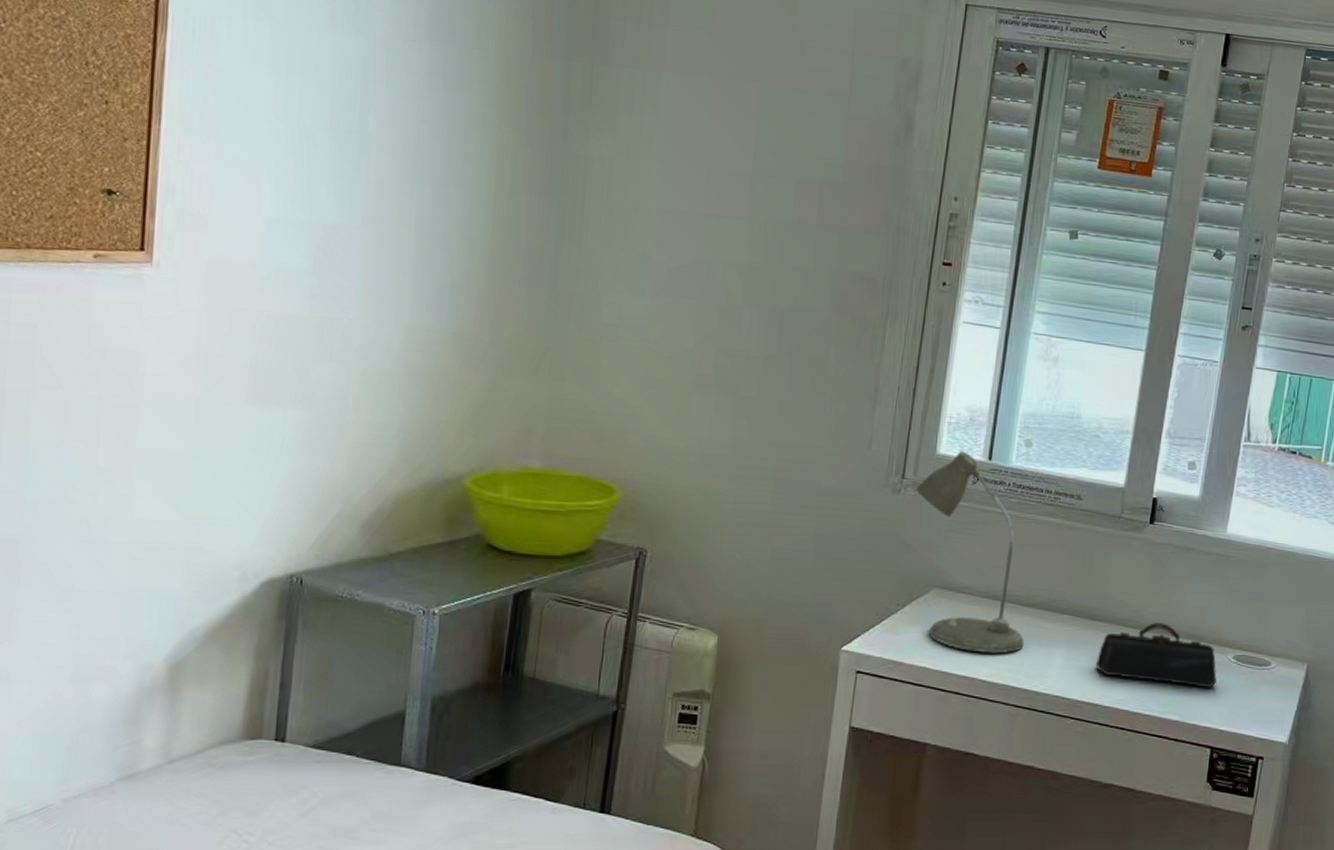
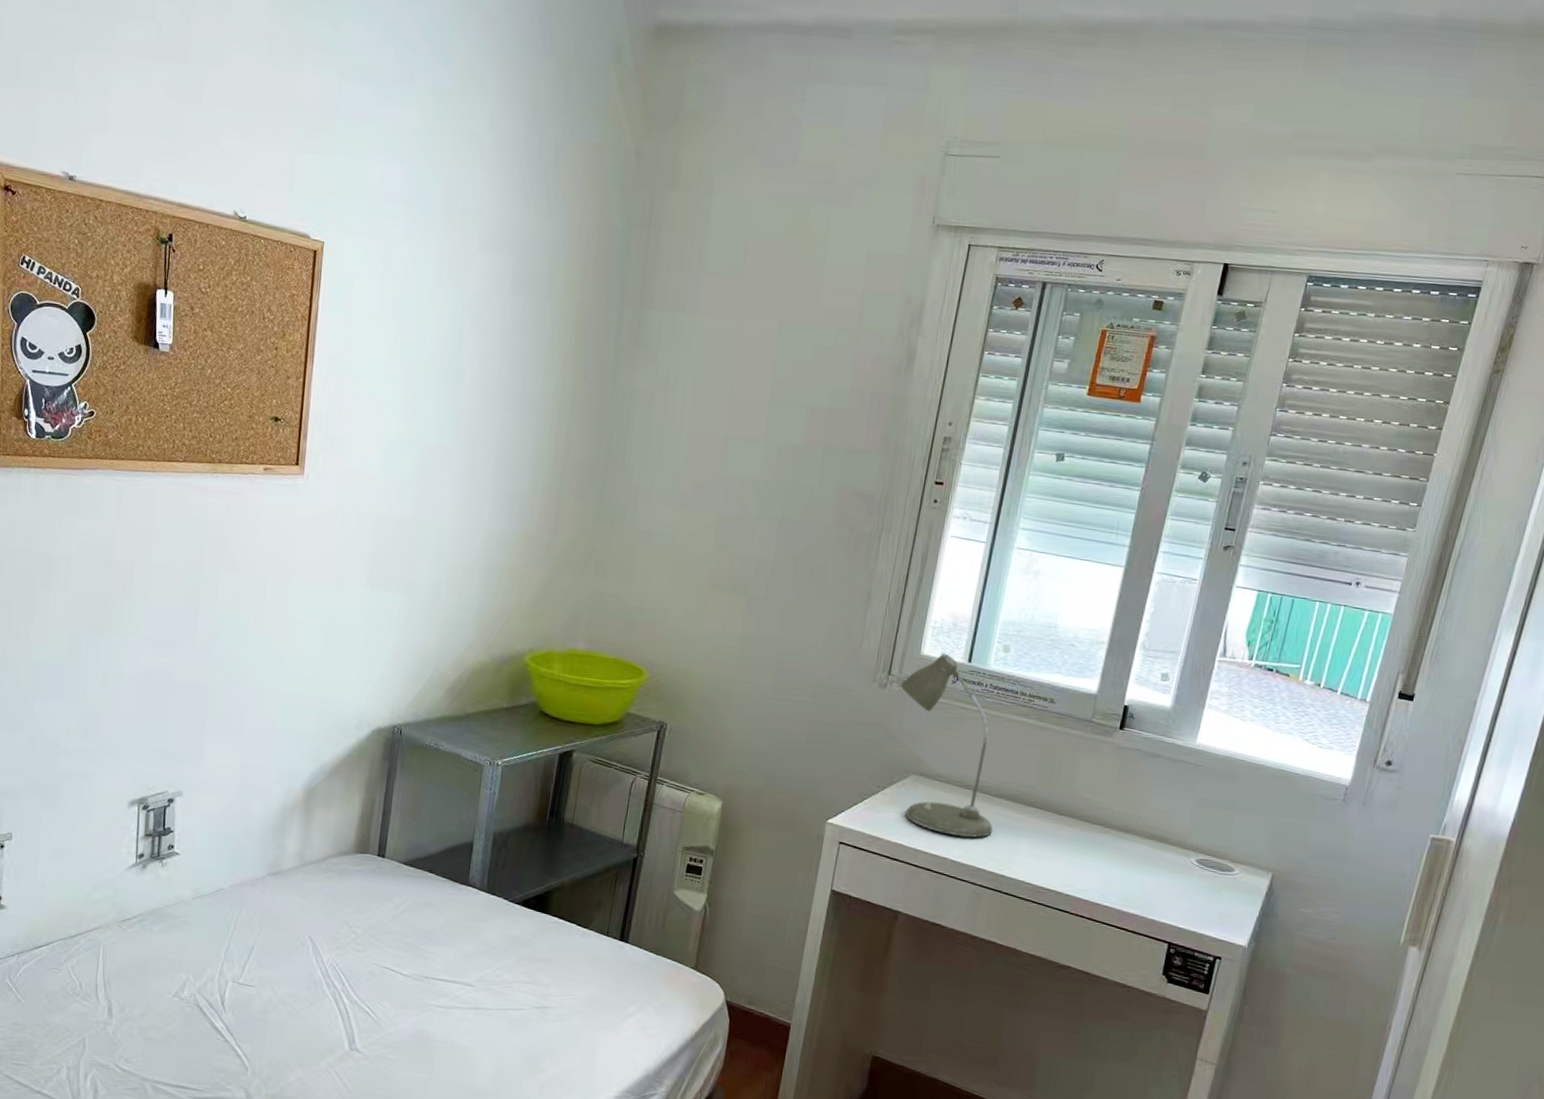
pencil case: present [1095,622,1217,688] -> none [1059,821,1179,887]

